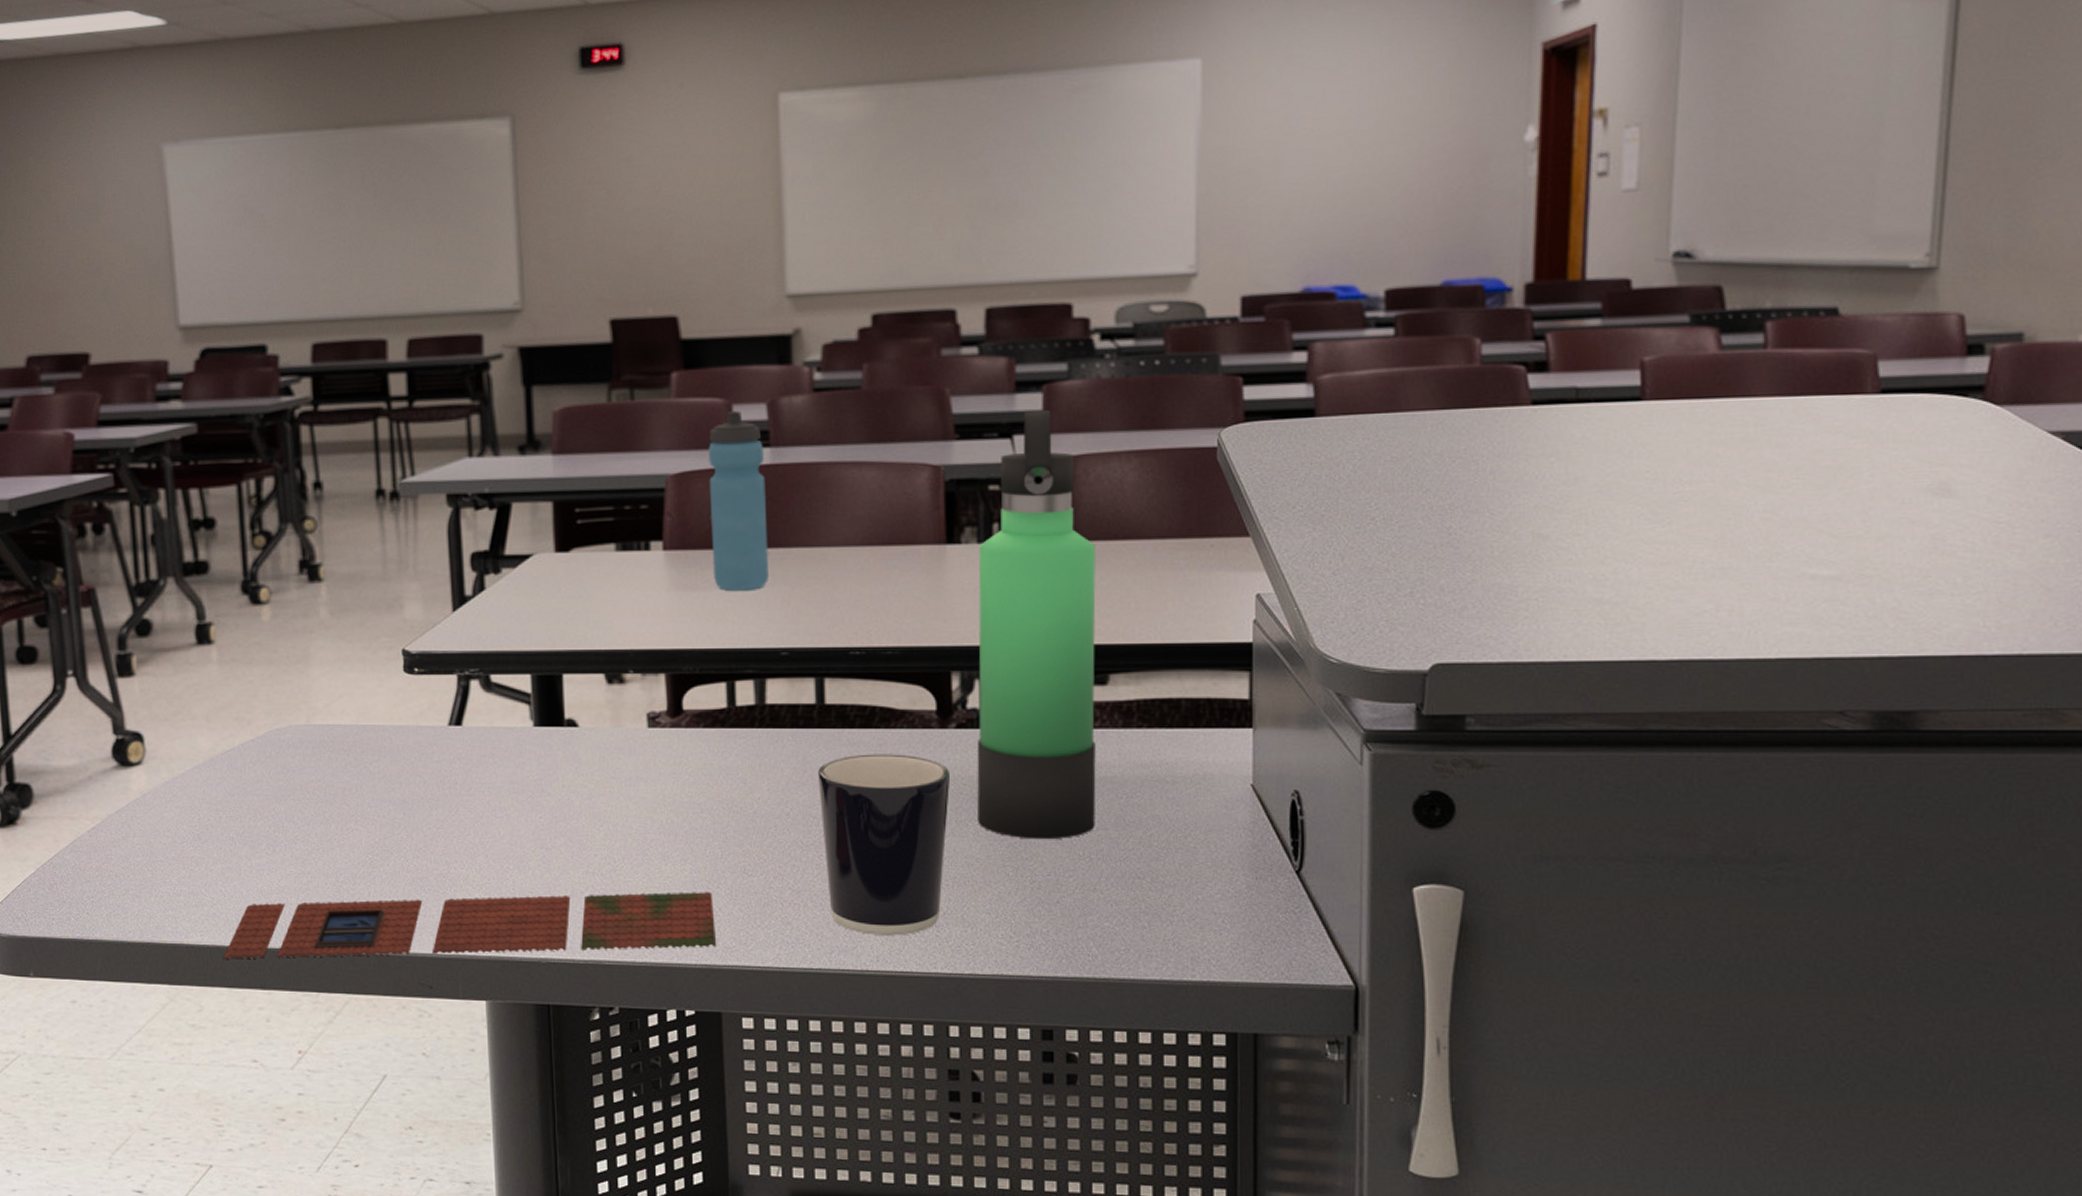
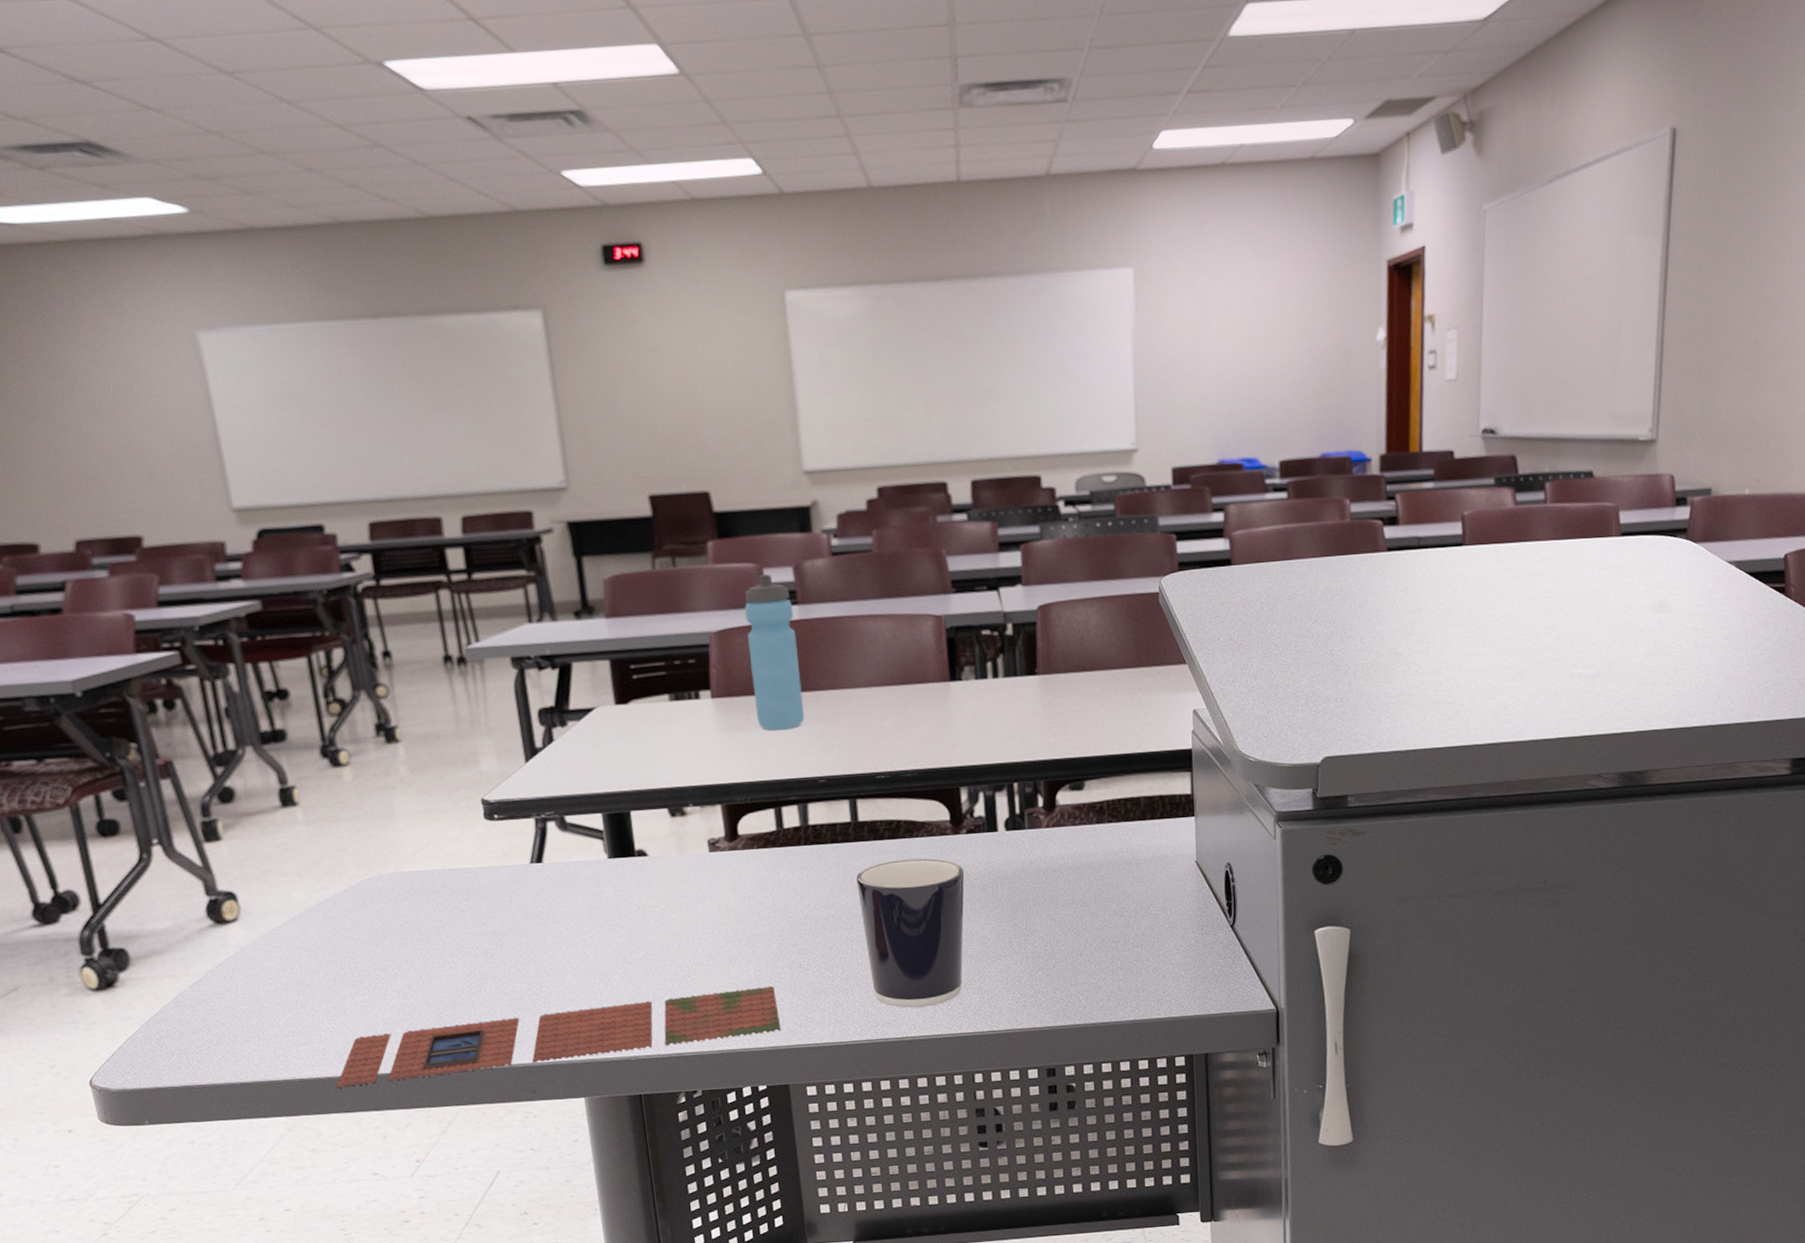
thermos bottle: present [976,410,1096,840] -> none [977,566,1080,919]

